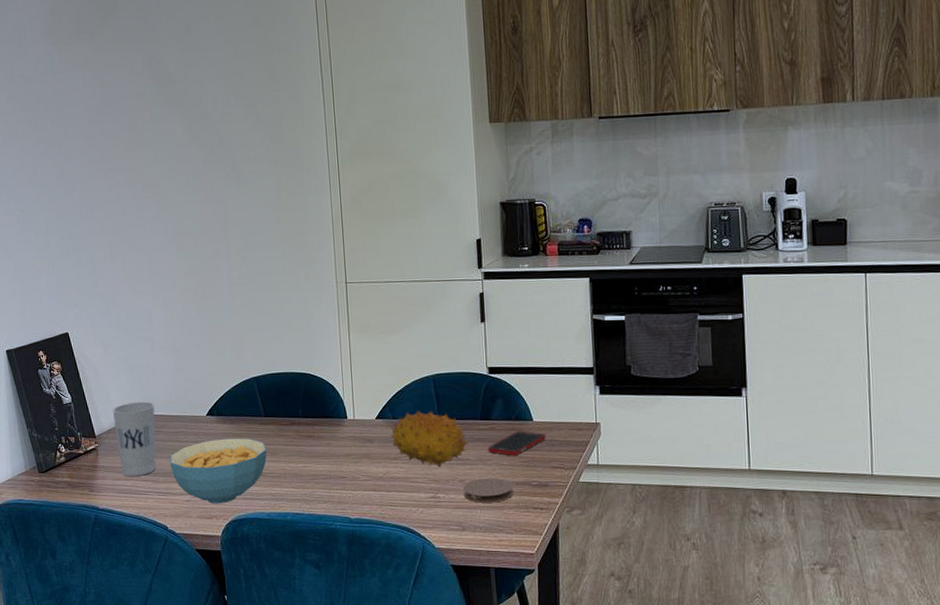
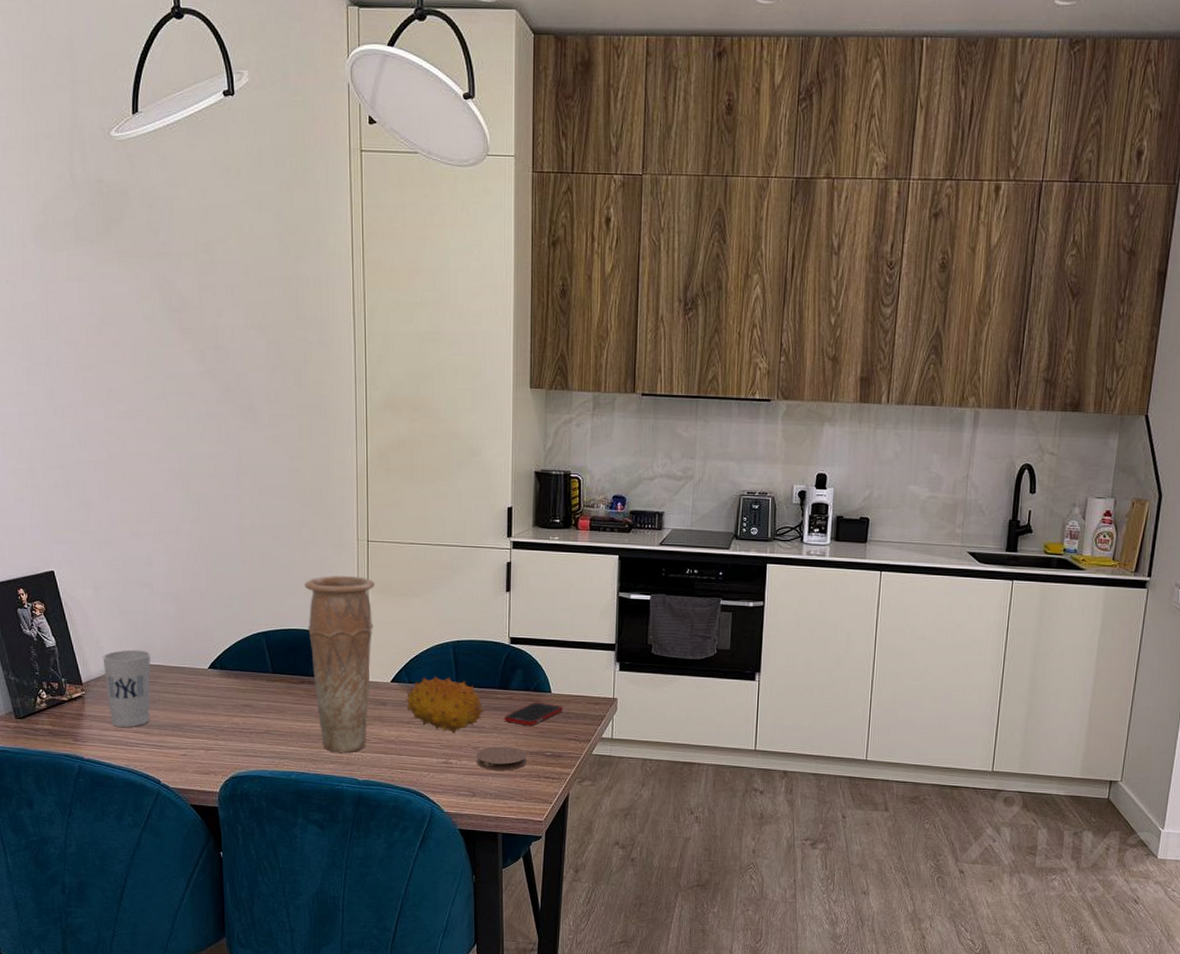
cereal bowl: present [170,438,267,504] -> none [166,693,273,760]
vase: none [290,317,357,492] -> present [305,576,375,753]

